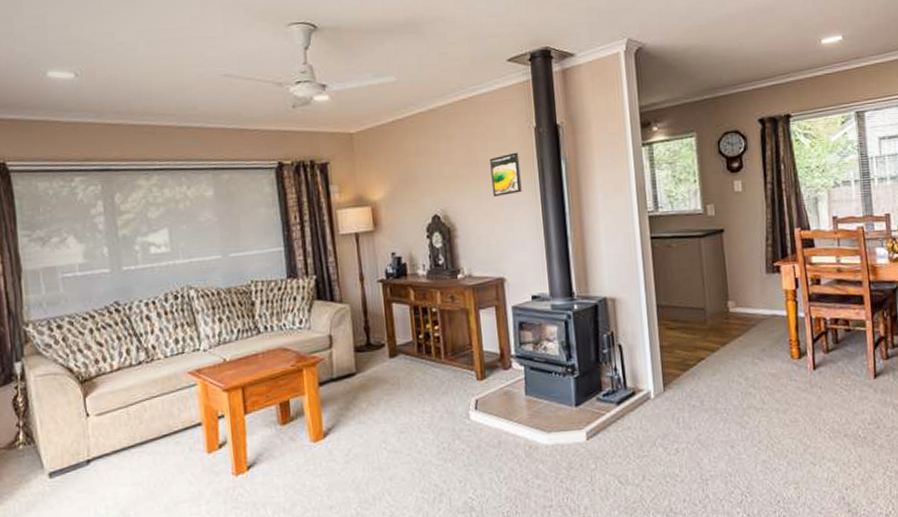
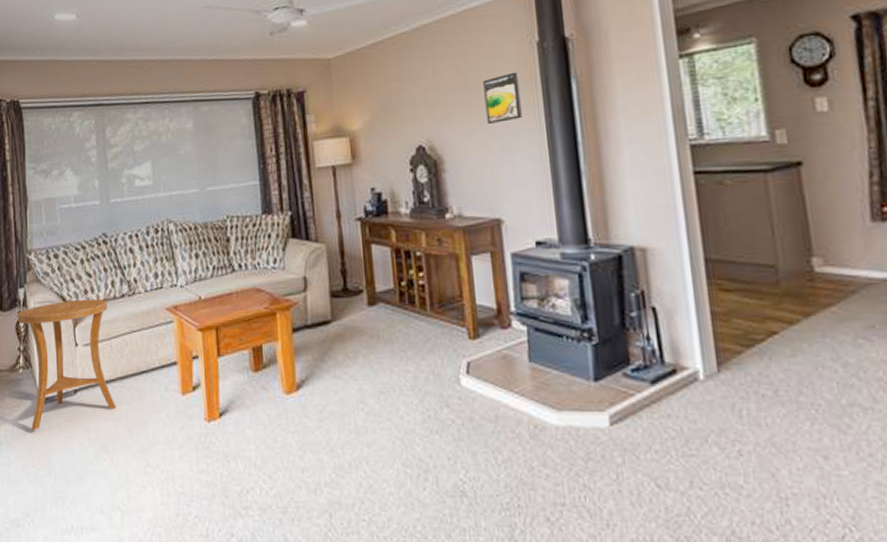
side table: none [14,367,137,506] -> present [17,298,117,430]

